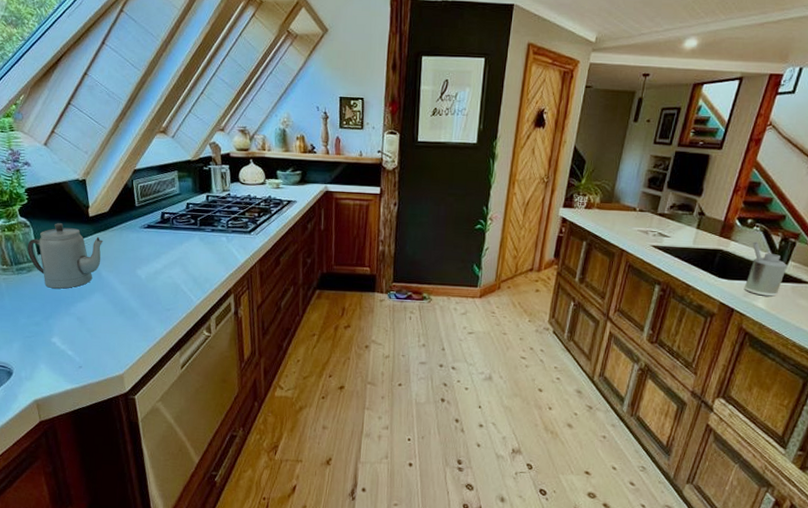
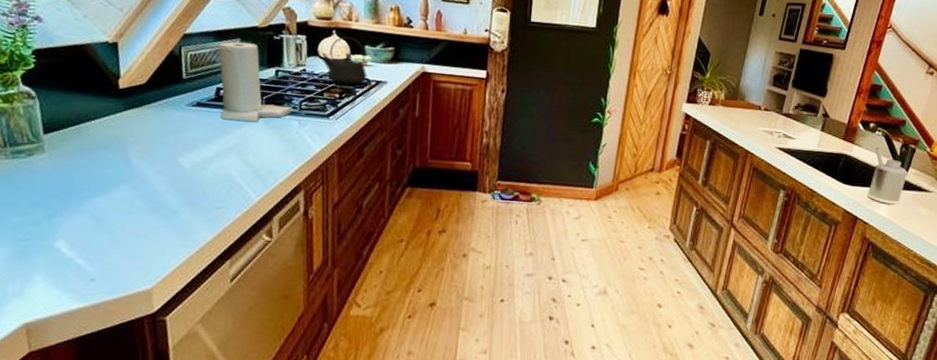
teapot: present [27,223,103,289] -> none [29,95,136,179]
paper towel: none [161,173,221,240] -> present [218,41,292,123]
kettle: none [242,164,280,207] -> present [321,36,367,87]

